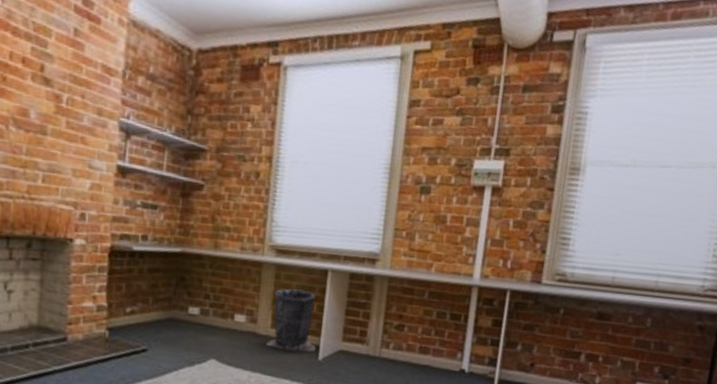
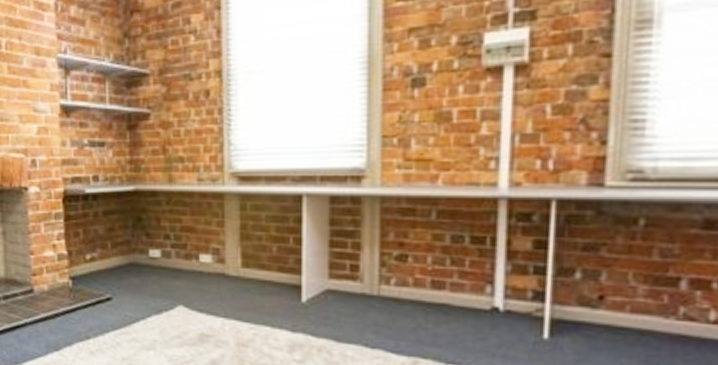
trash can: present [266,289,316,352] -> none [238,221,297,293]

